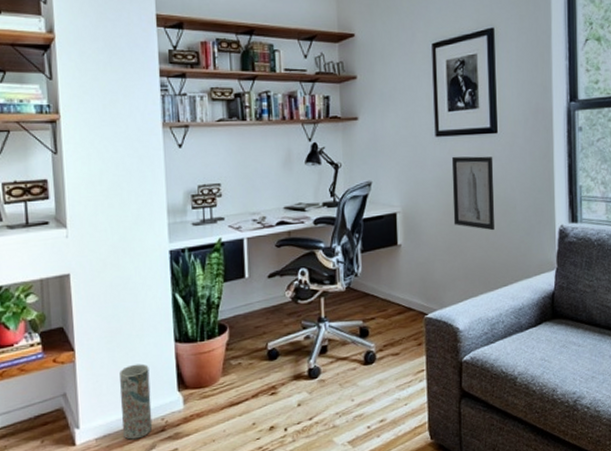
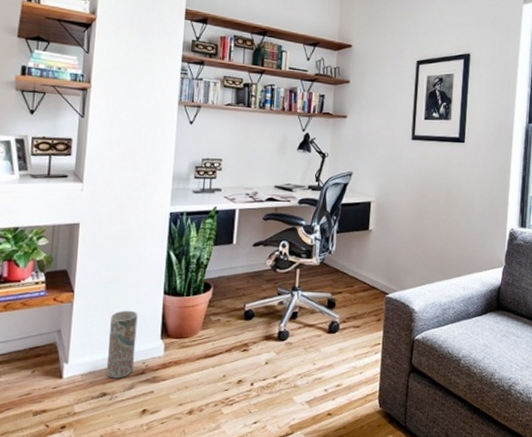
wall art: present [451,156,495,231] -> none [419,158,459,227]

